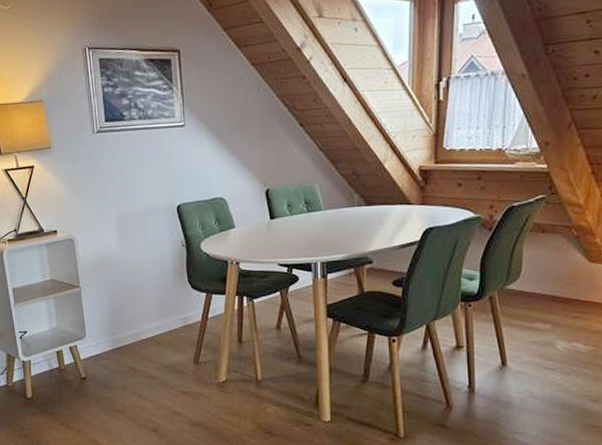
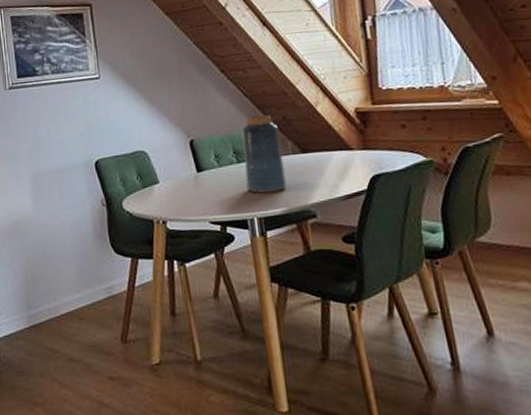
vase: none [313,168,349,241] -> present [242,114,287,194]

